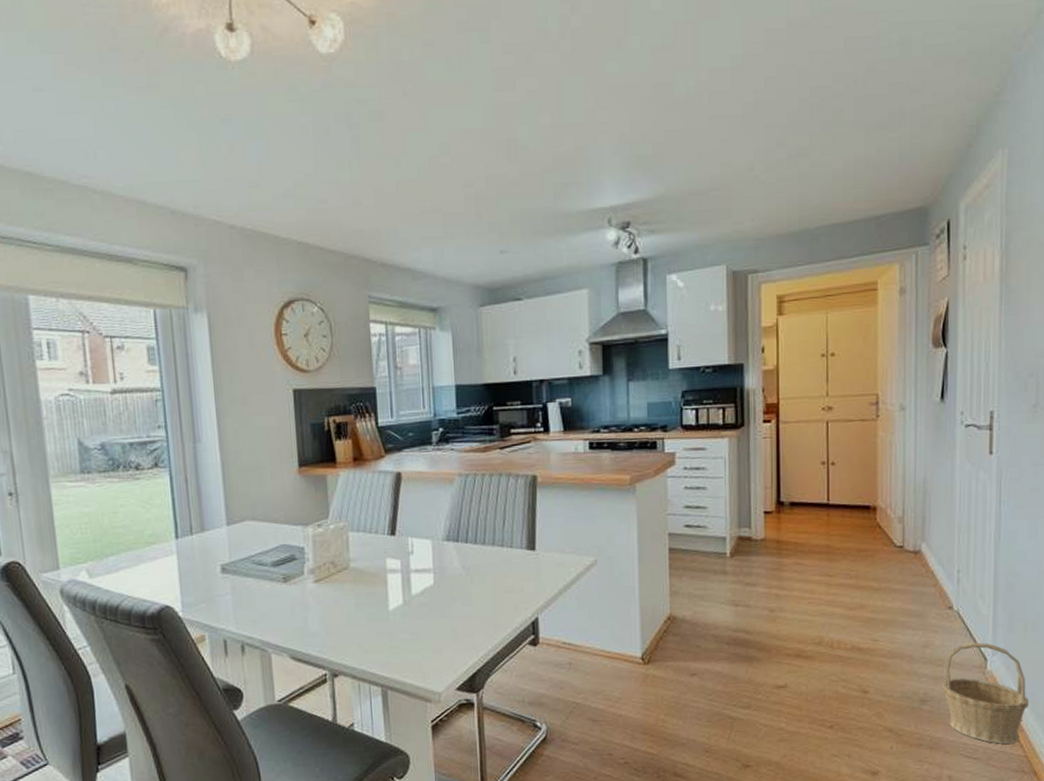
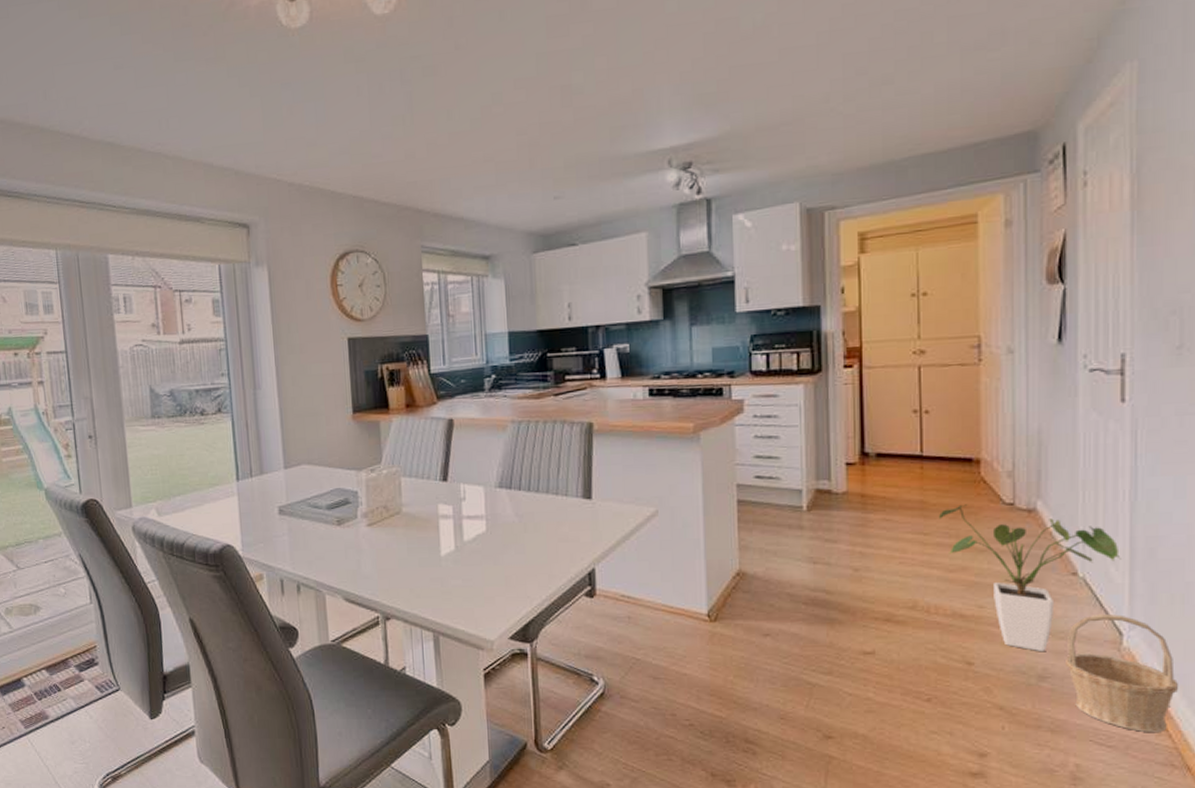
house plant: none [841,548,987,679] -> present [938,504,1121,652]

